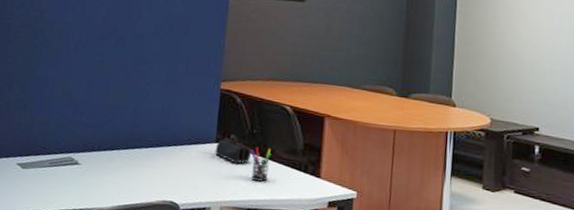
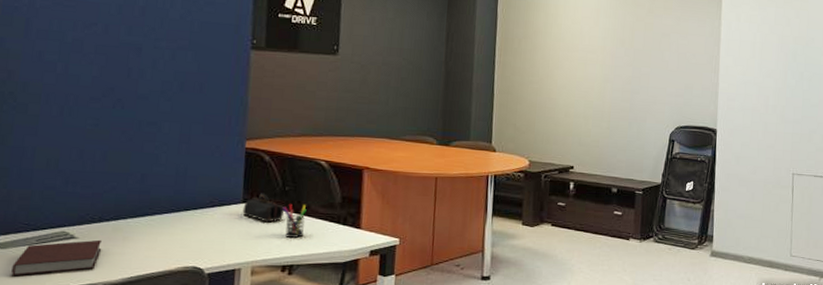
notebook: none [29,167,99,195] -> present [11,239,102,276]

